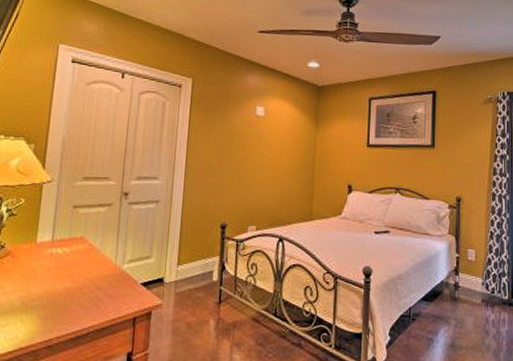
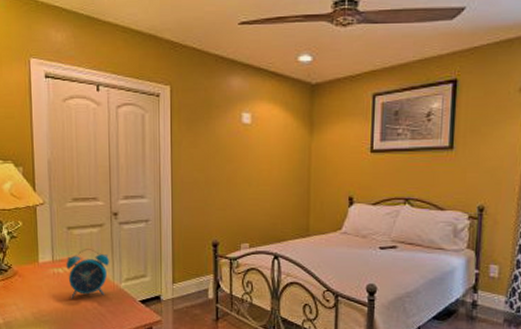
alarm clock: none [66,227,115,282] -> present [66,247,110,299]

